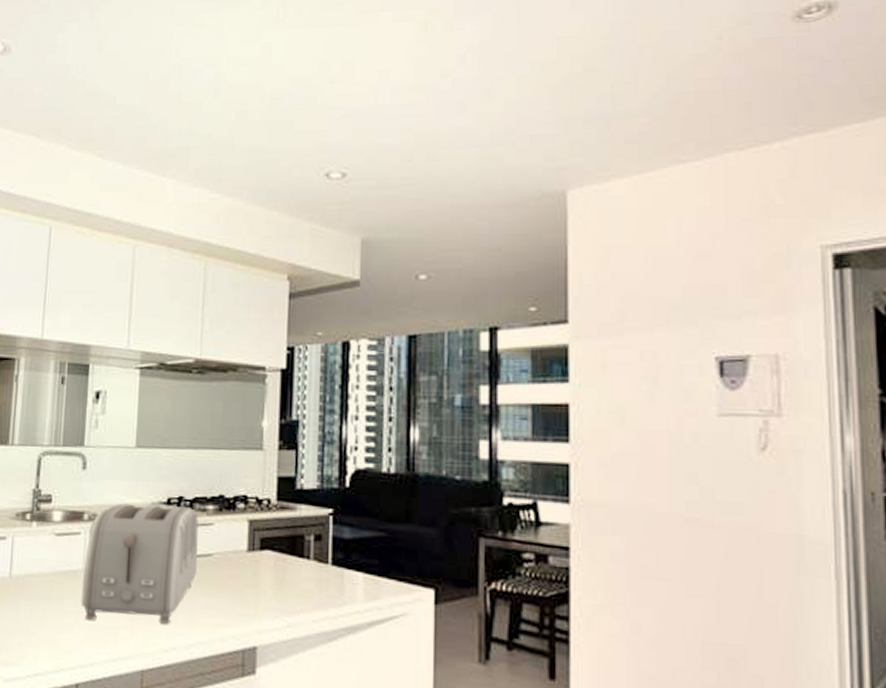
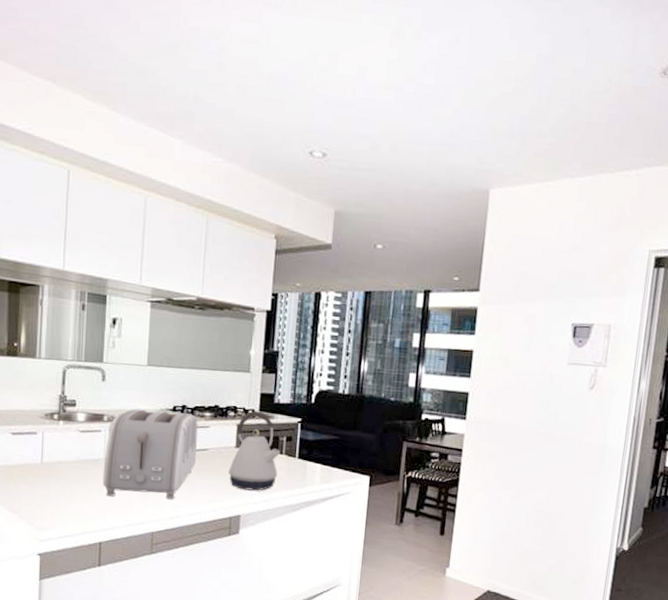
kettle: none [239,500,307,612] -> present [228,411,280,491]

